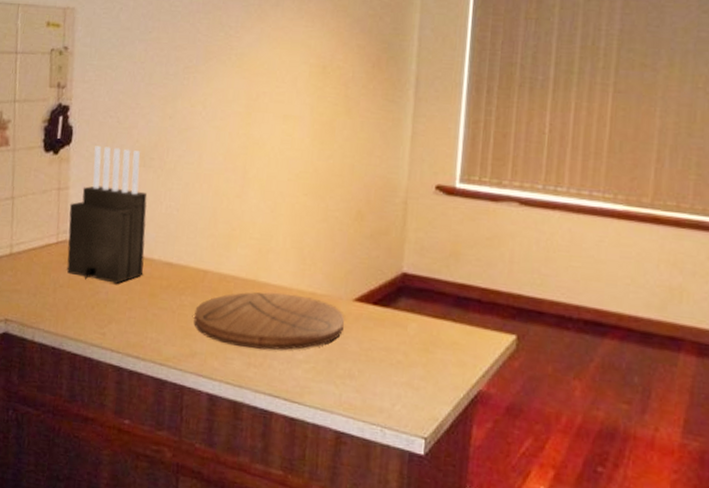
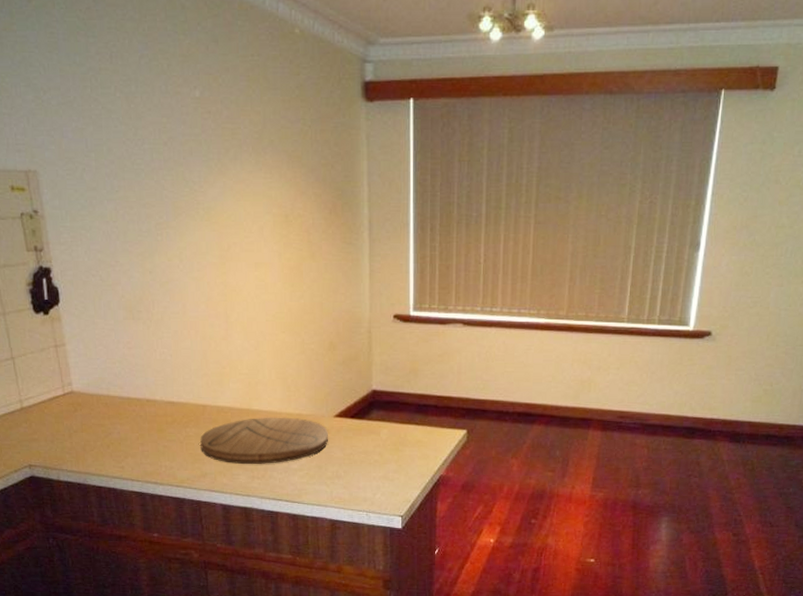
knife block: present [66,146,148,284] -> none [69,304,149,424]

